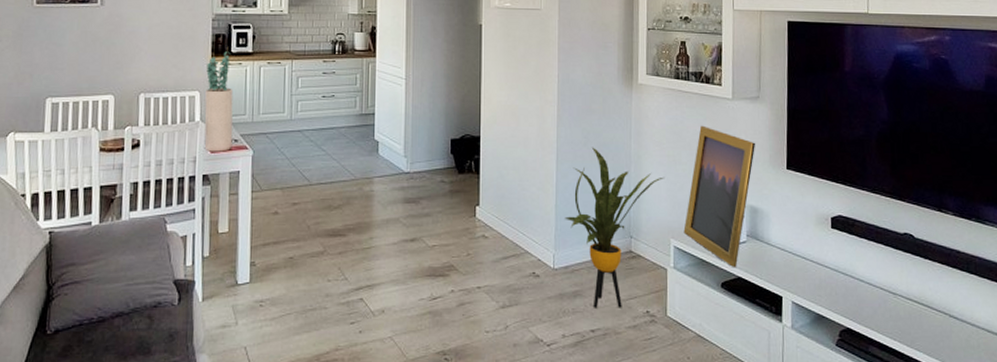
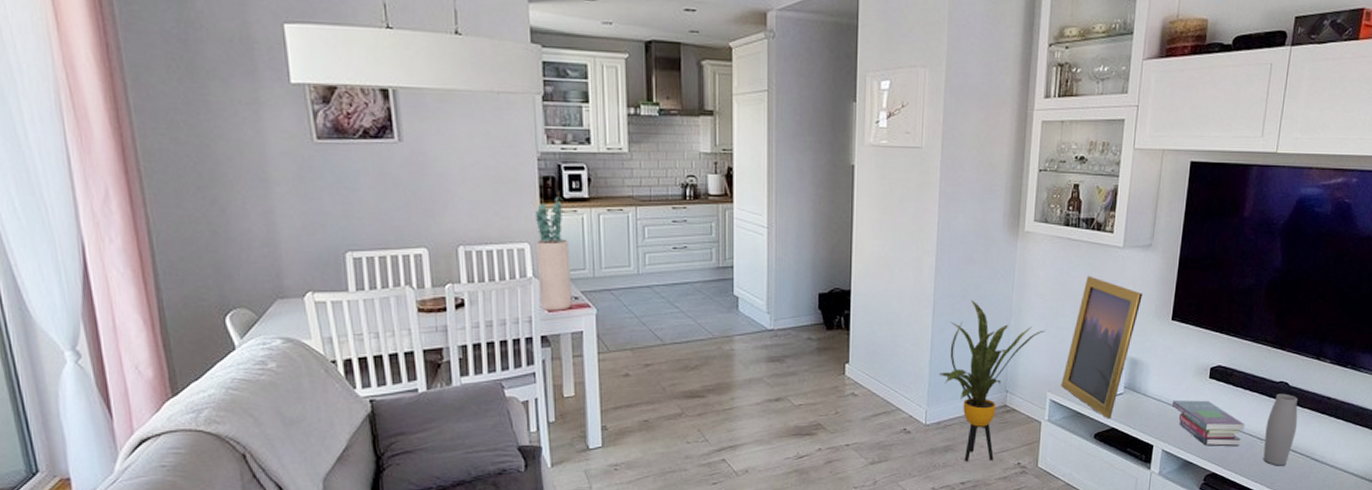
books: none [796,250,875,301] -> present [1172,400,1245,447]
vase: none [896,245,930,323] -> present [1263,393,1298,466]

